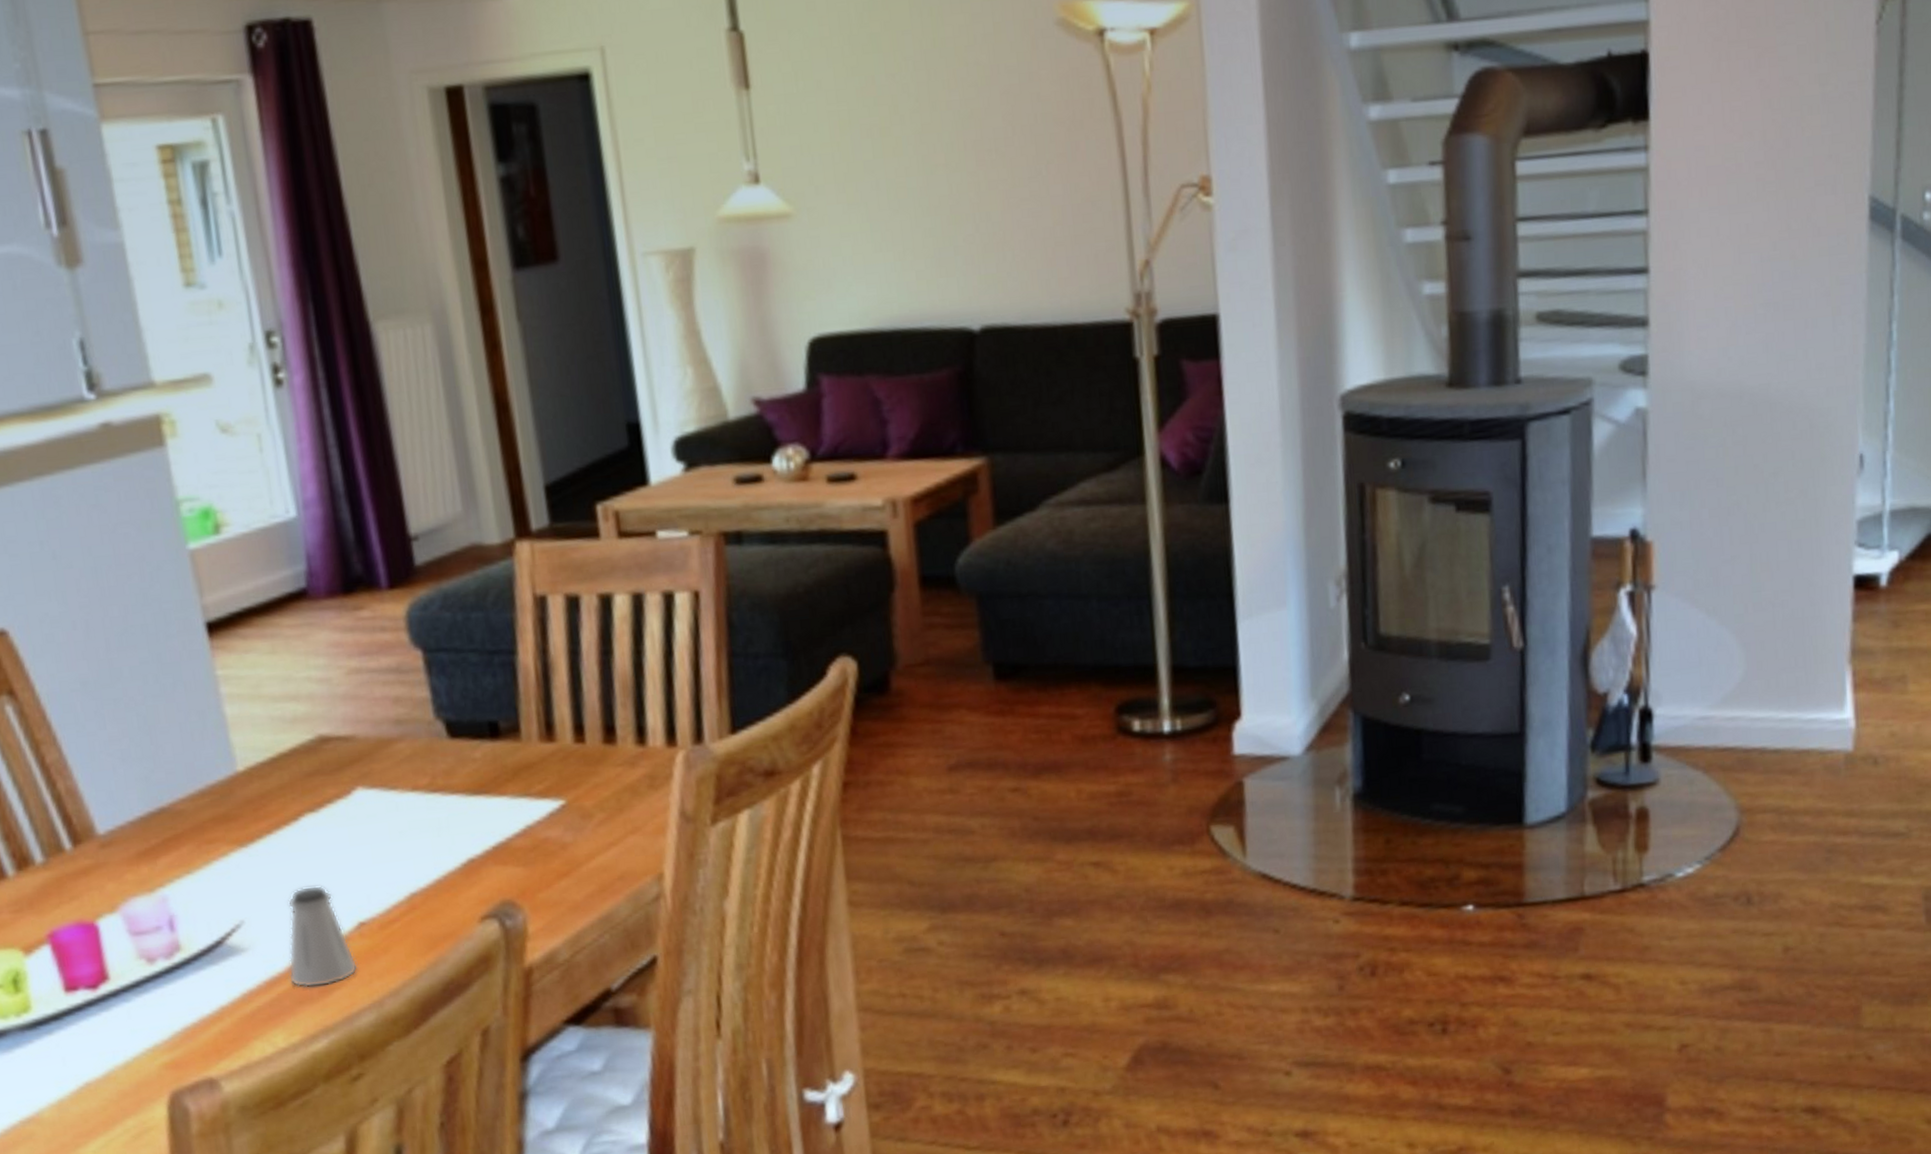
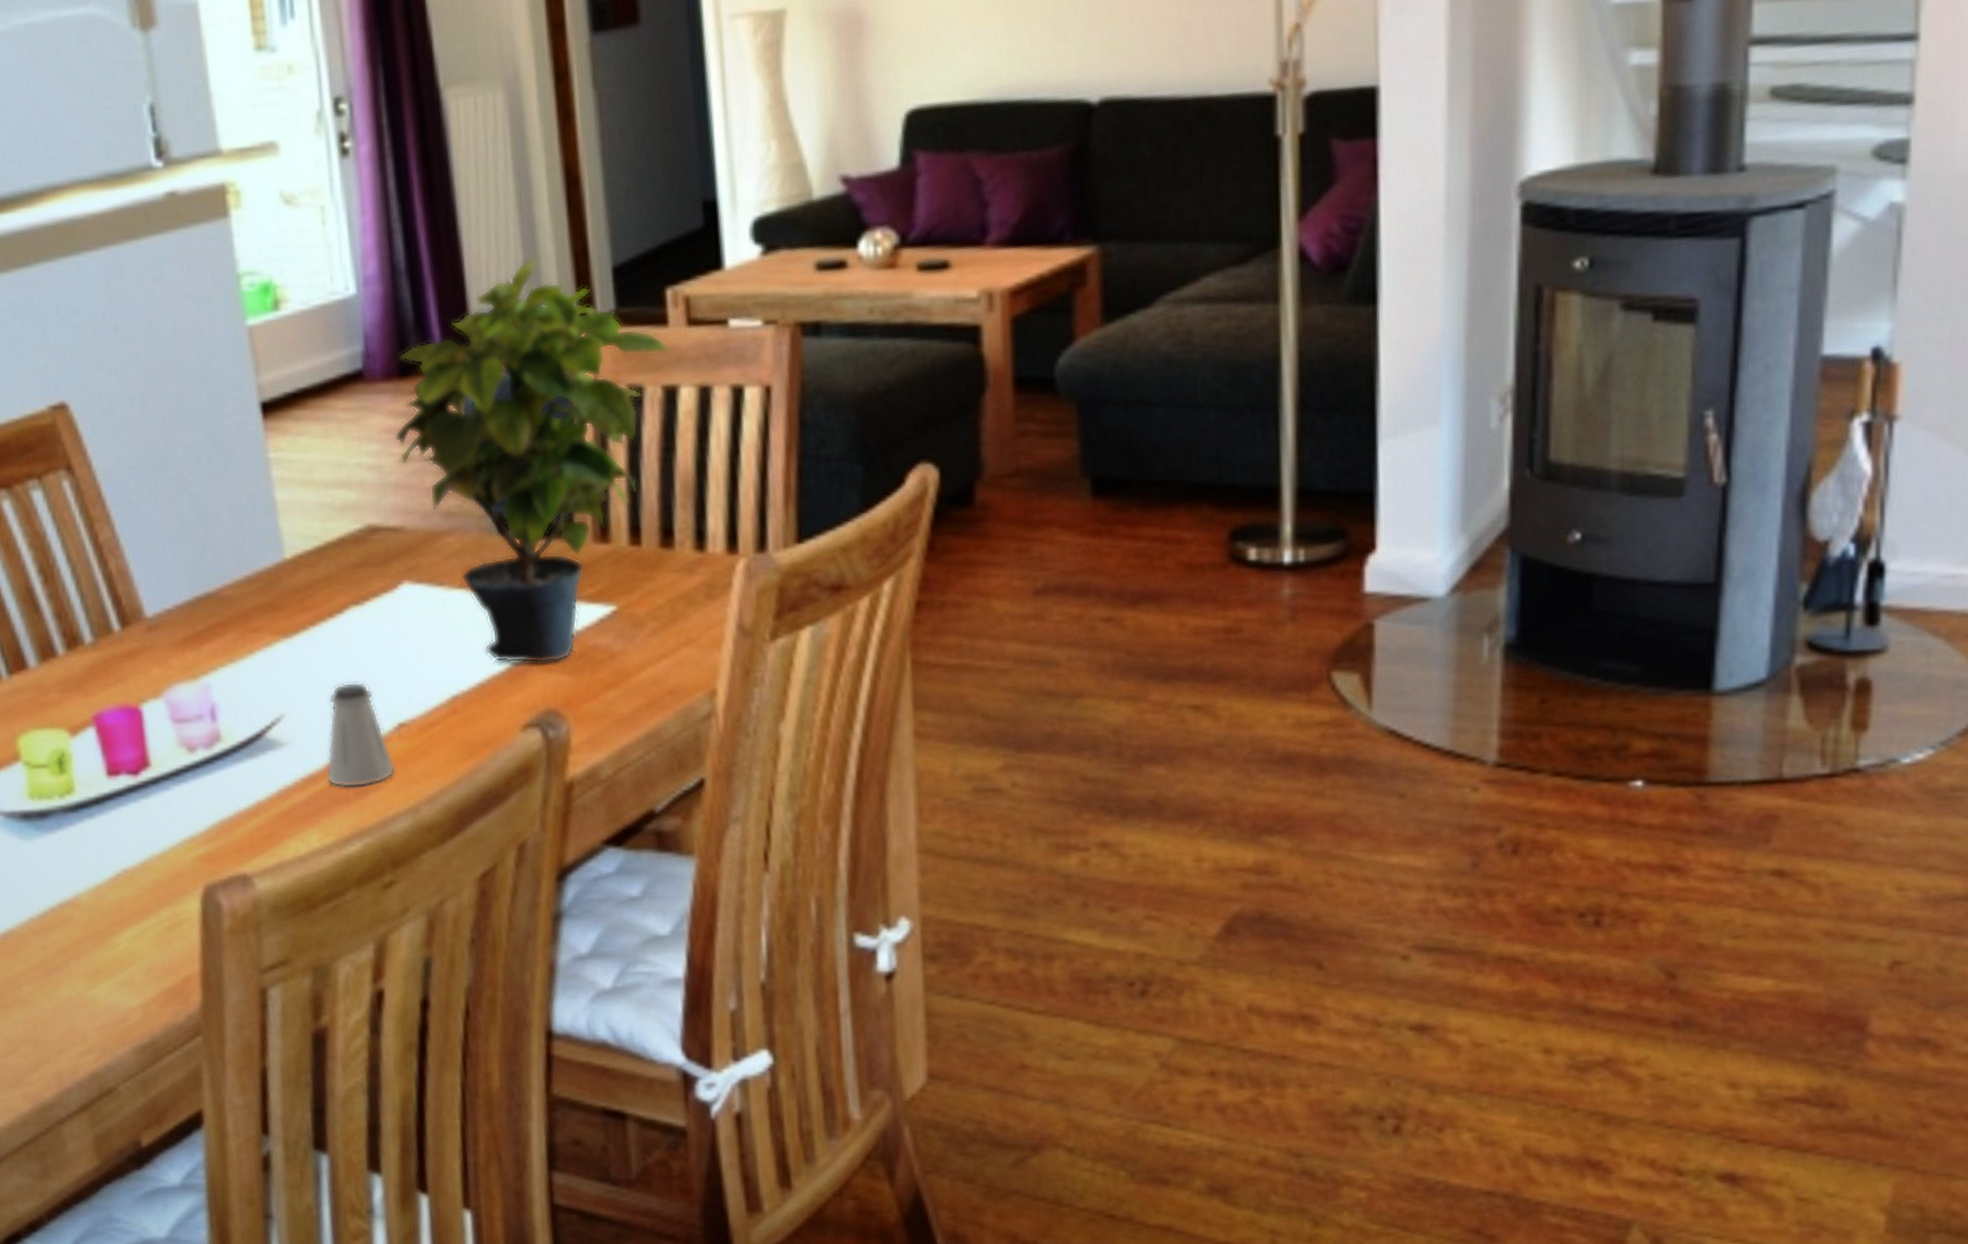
potted plant: none [341,475,603,860] -> present [394,254,670,665]

